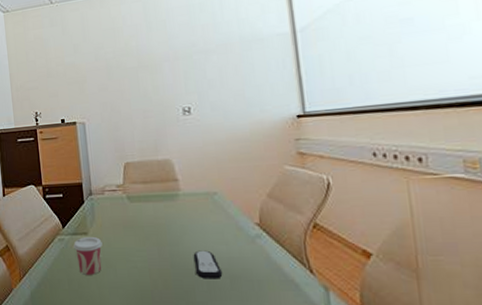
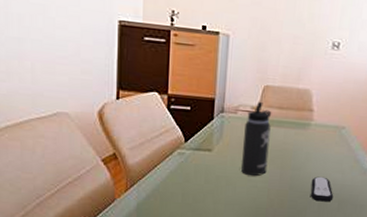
cup: present [74,236,103,275] -> none [194,153,226,191]
thermos bottle: none [113,179,144,256] -> present [241,101,272,177]

